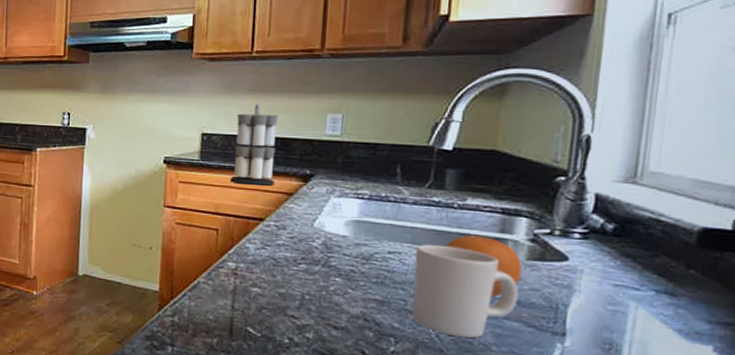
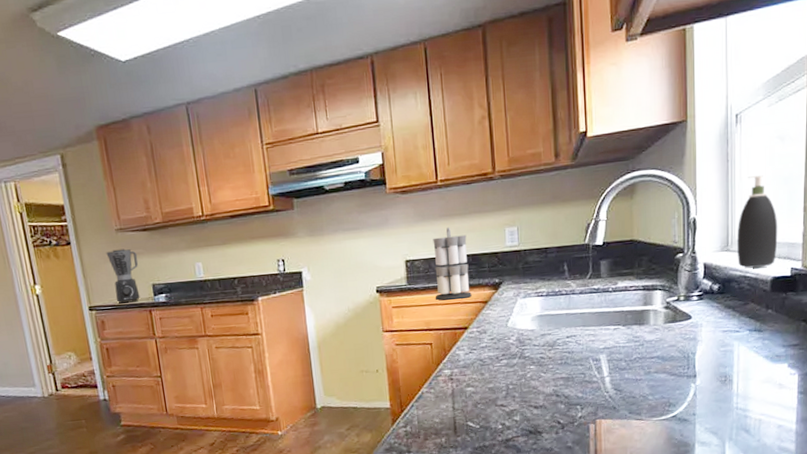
mug: present [412,244,519,339] -> none [586,323,662,395]
fruit: present [446,235,523,298] -> none [607,310,663,359]
soap dispenser: none [648,93,719,213] -> present [737,175,778,269]

